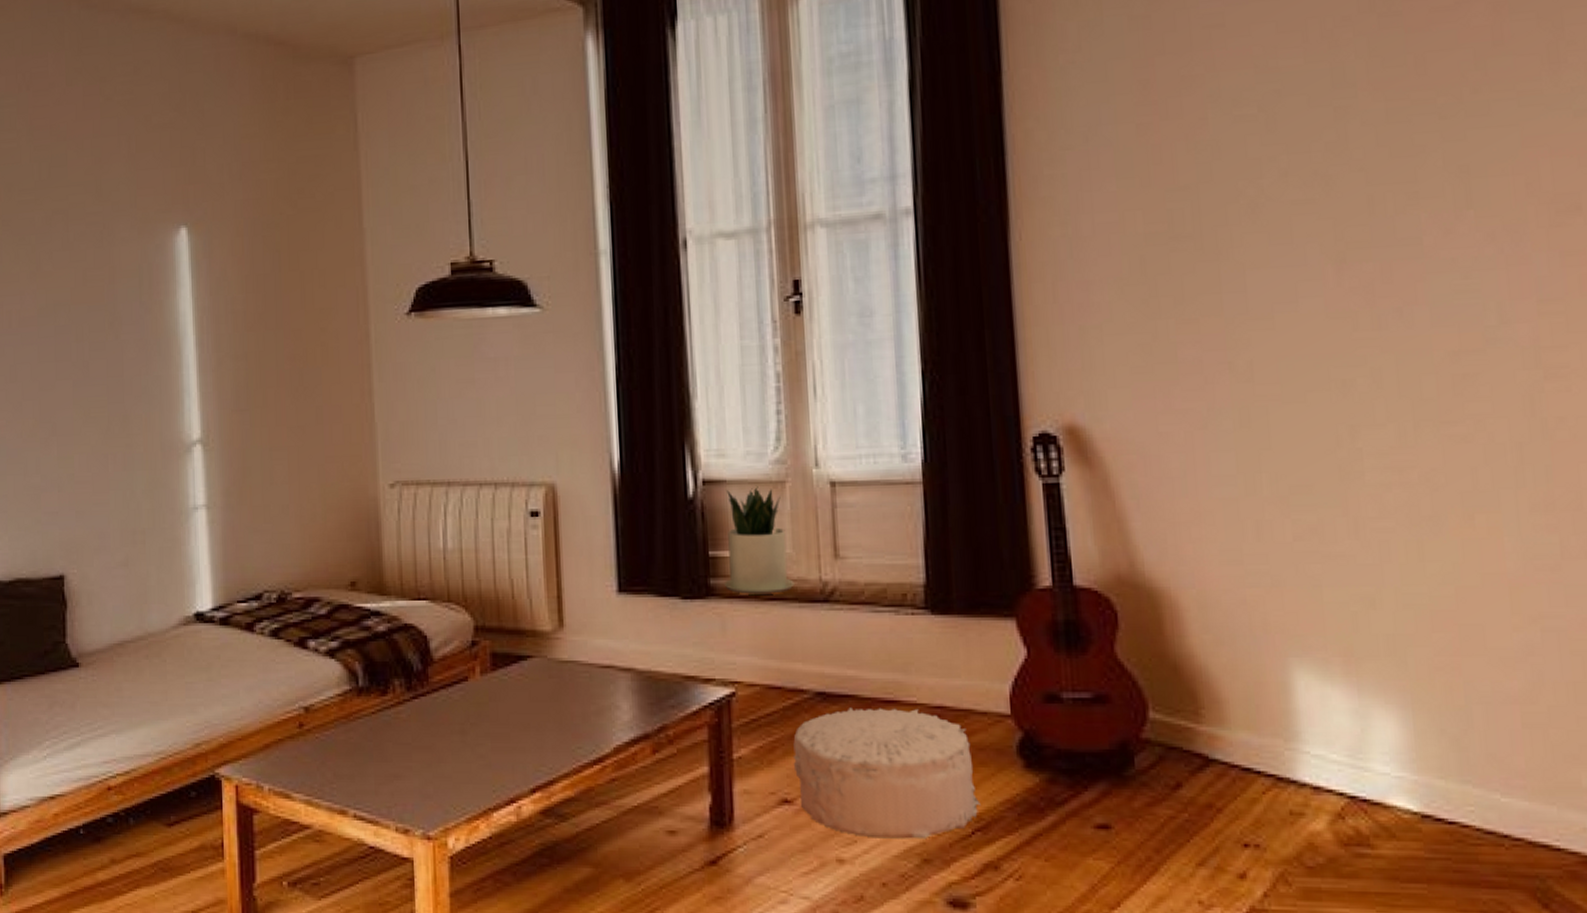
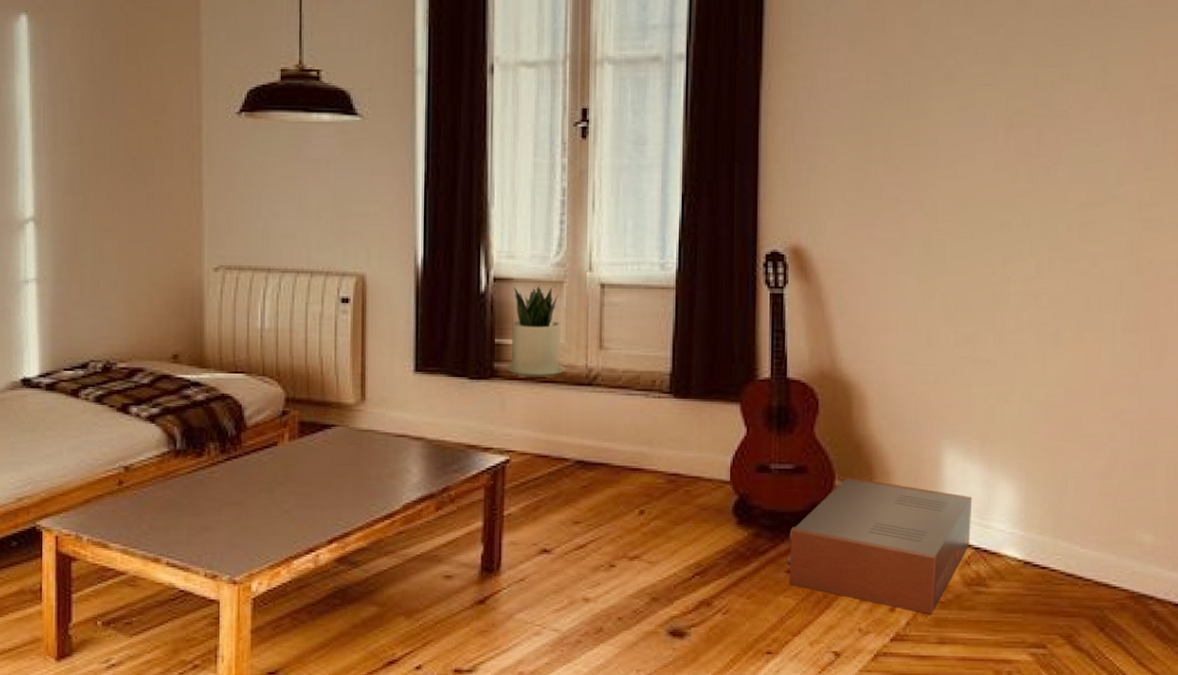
pouf: present [792,707,981,839] -> none [553,474,701,582]
amplifier: none [1093,707,1342,883] -> present [787,477,973,614]

